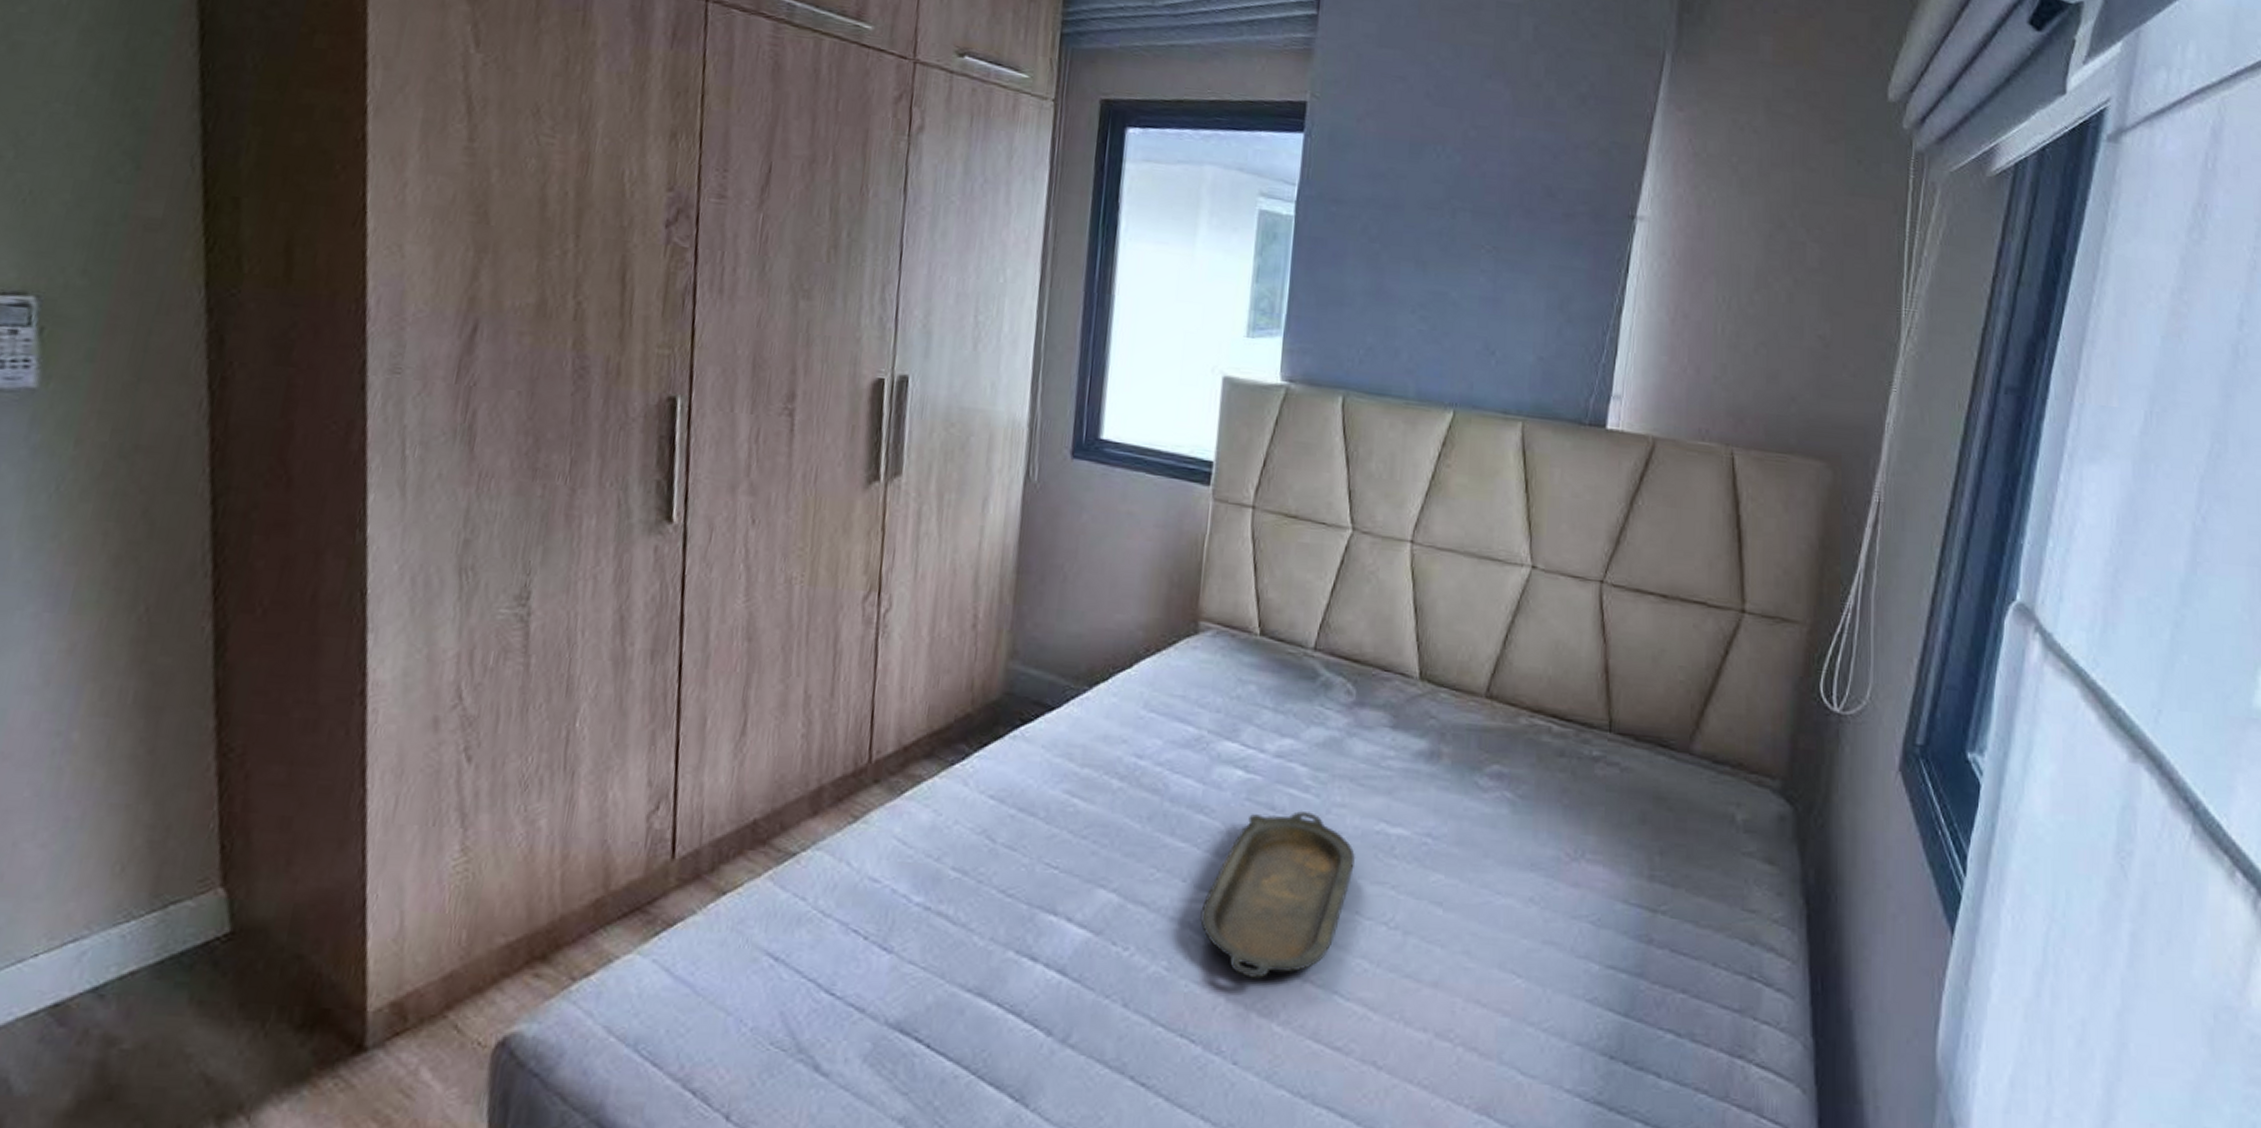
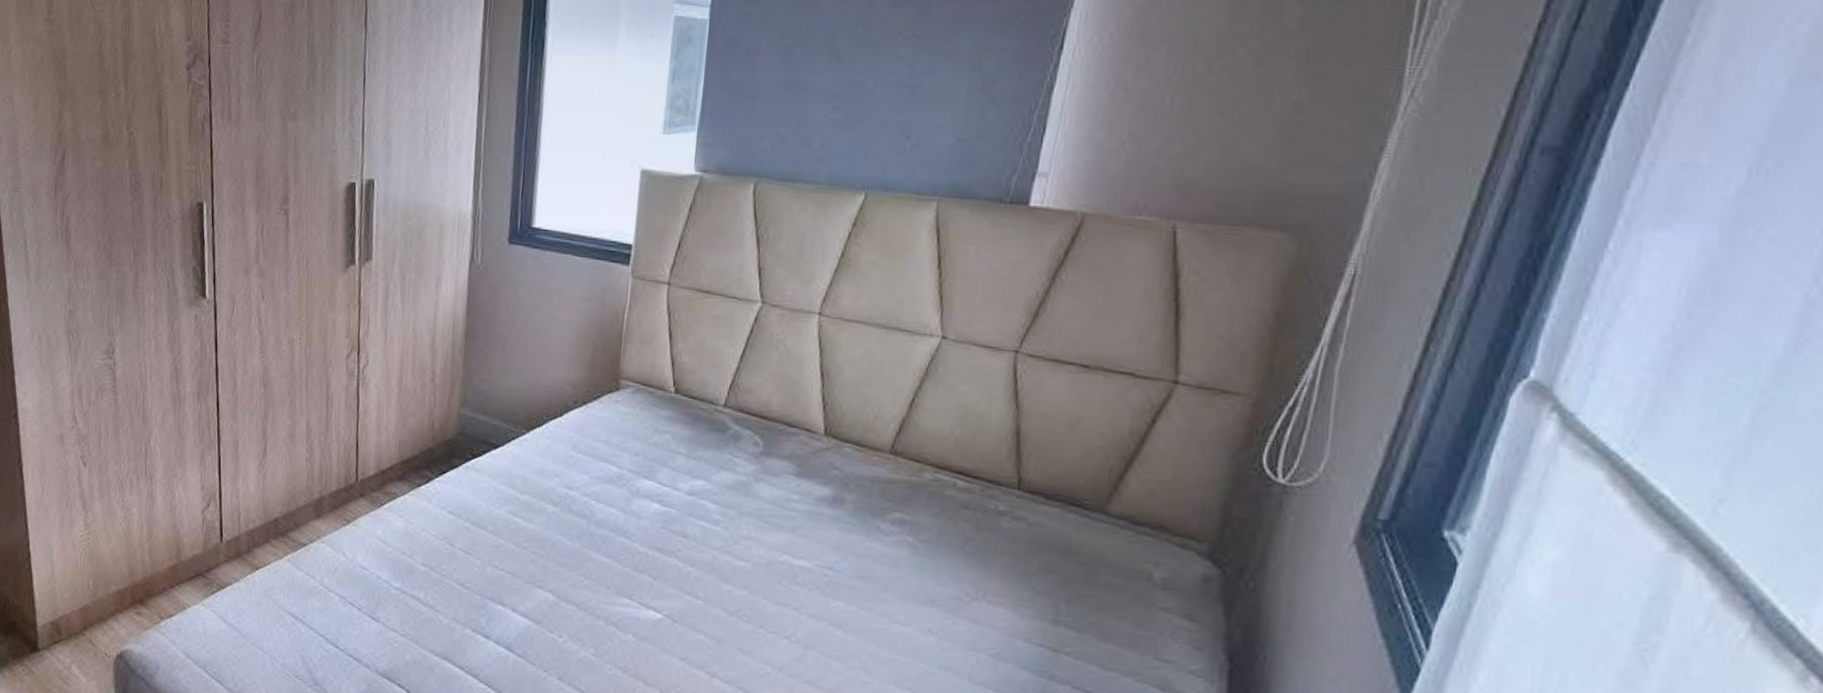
serving tray: present [1200,810,1356,978] -> none [622,539,761,670]

